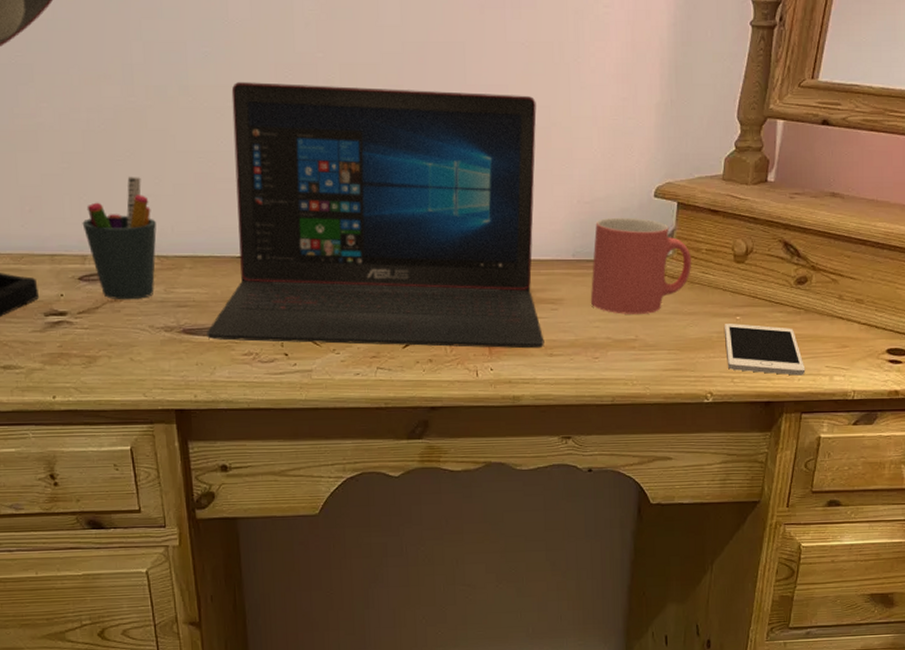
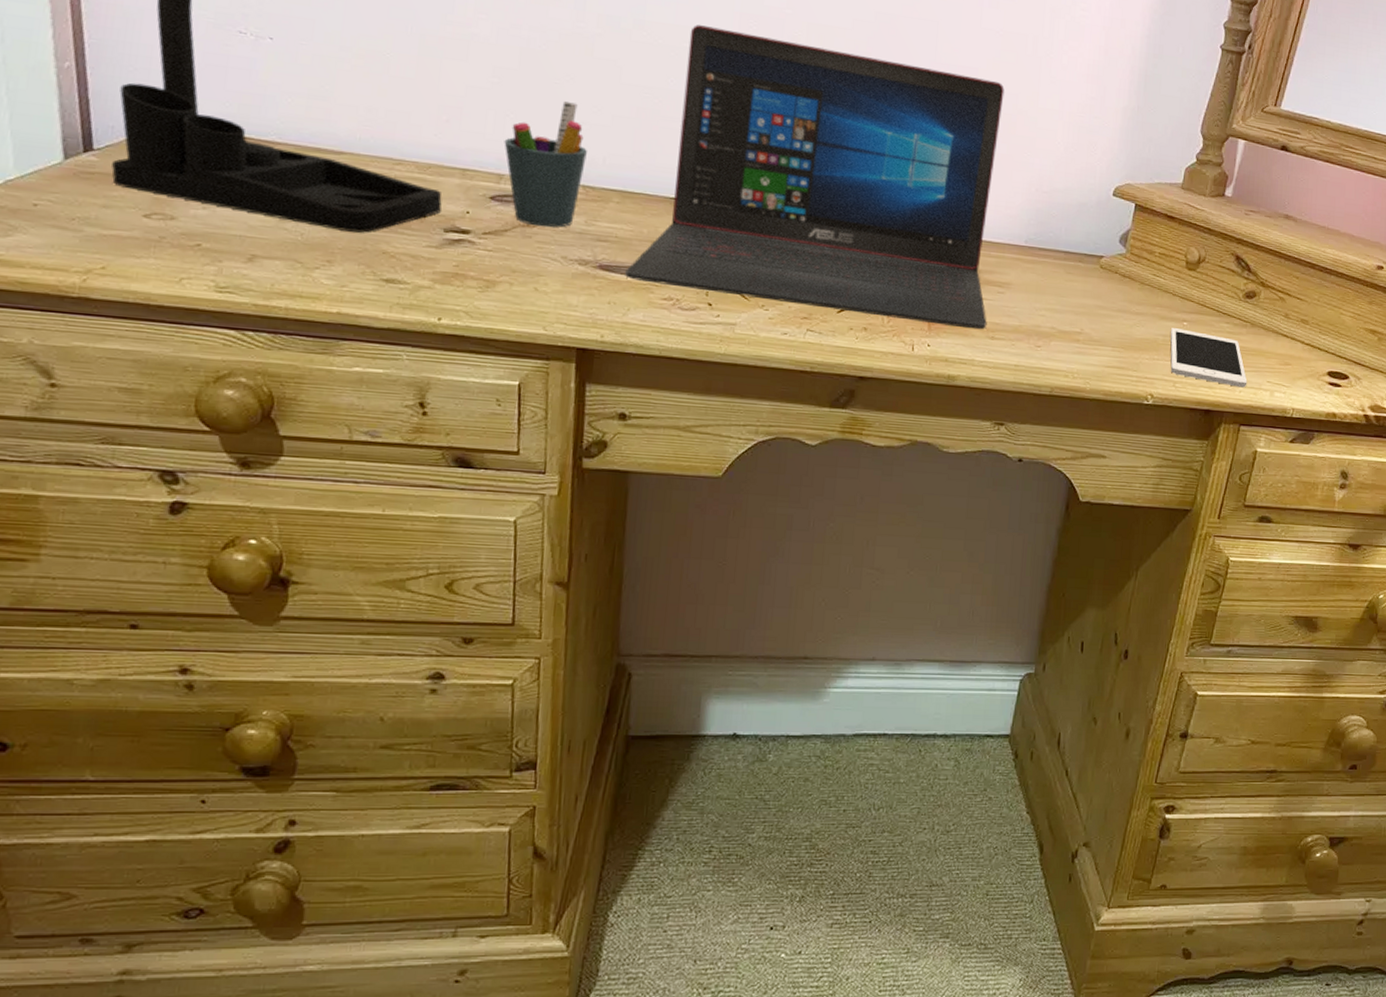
mug: present [590,217,692,314] -> none [1038,209,1145,309]

